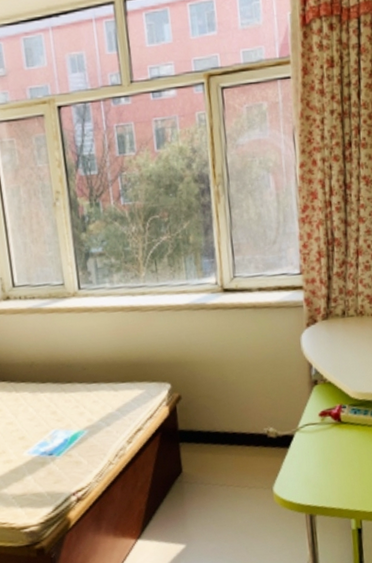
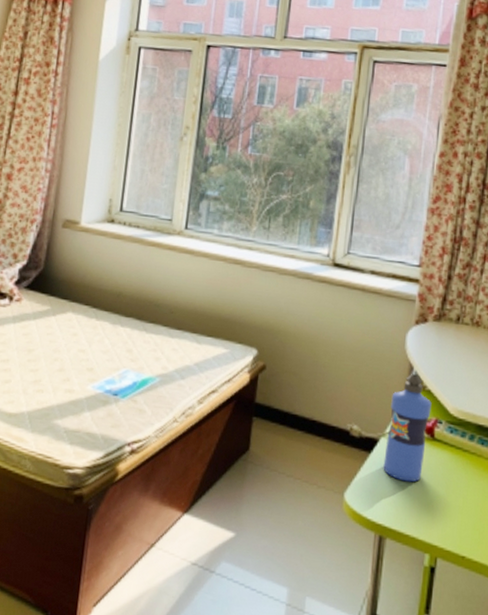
water bottle: none [298,371,336,465] -> present [383,374,432,482]

